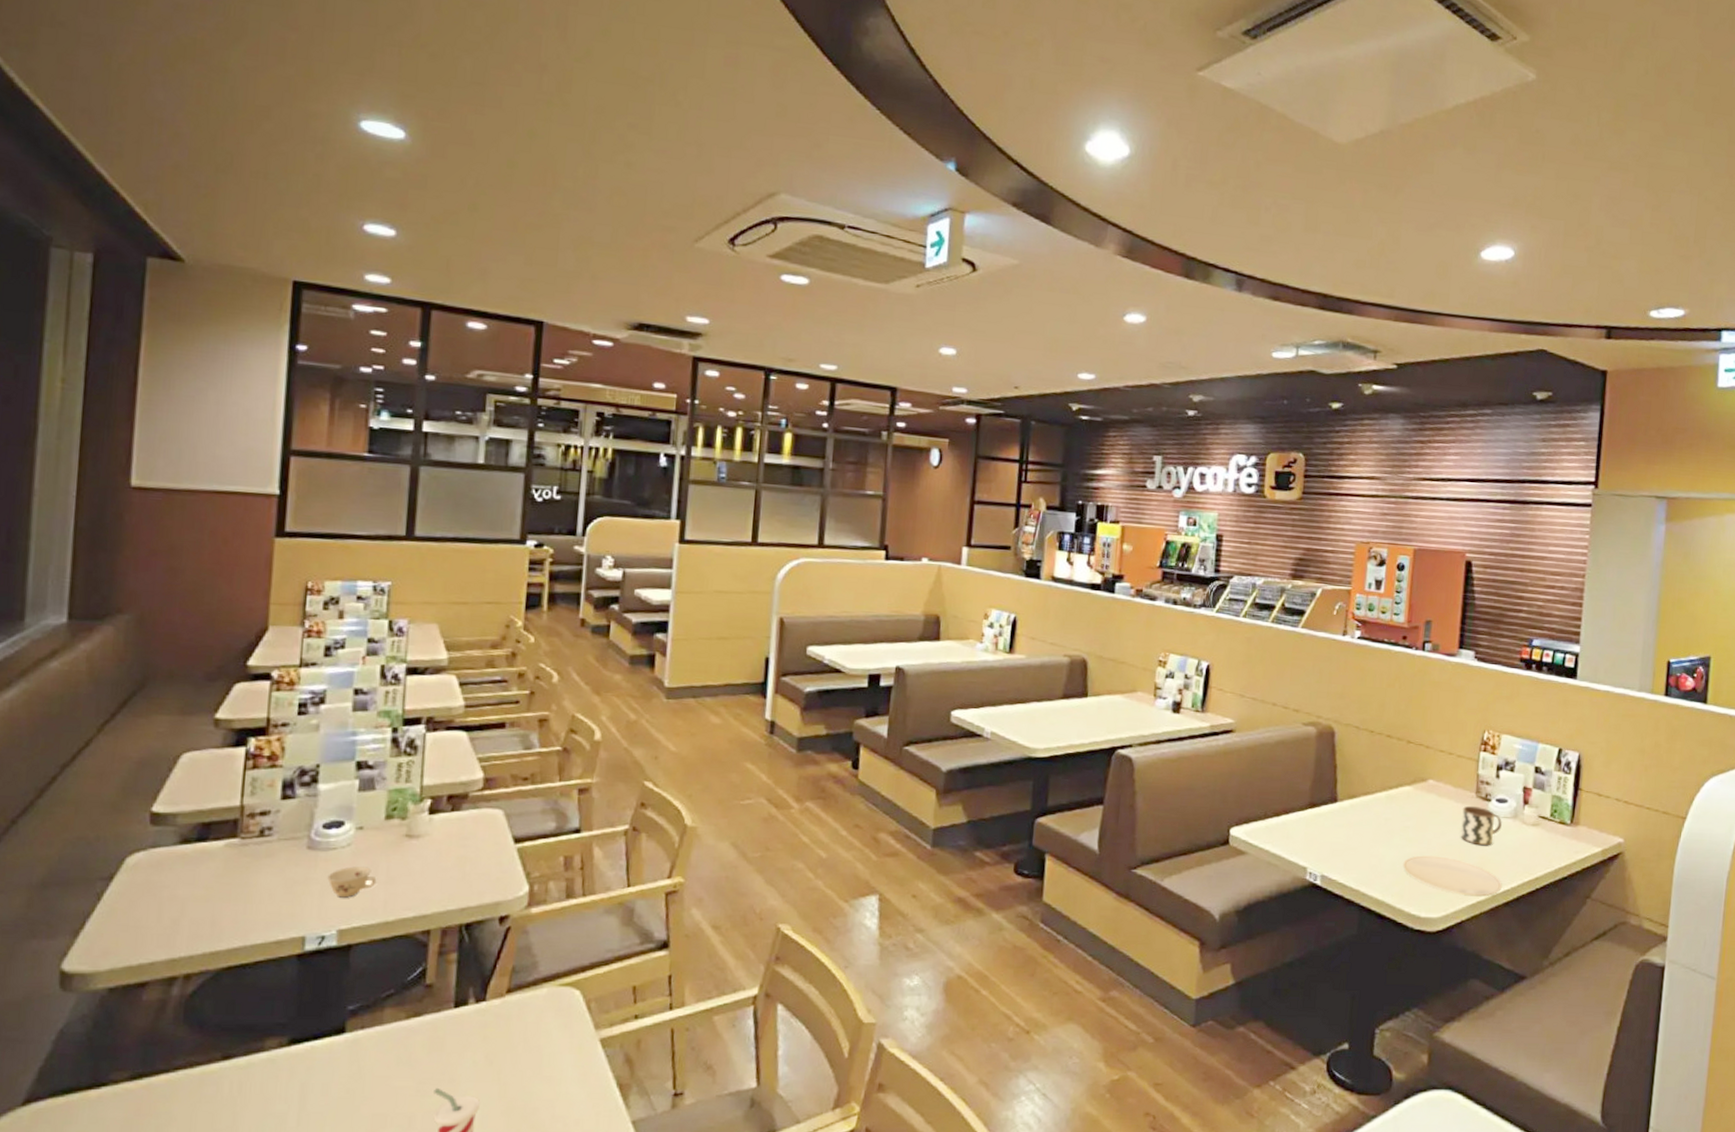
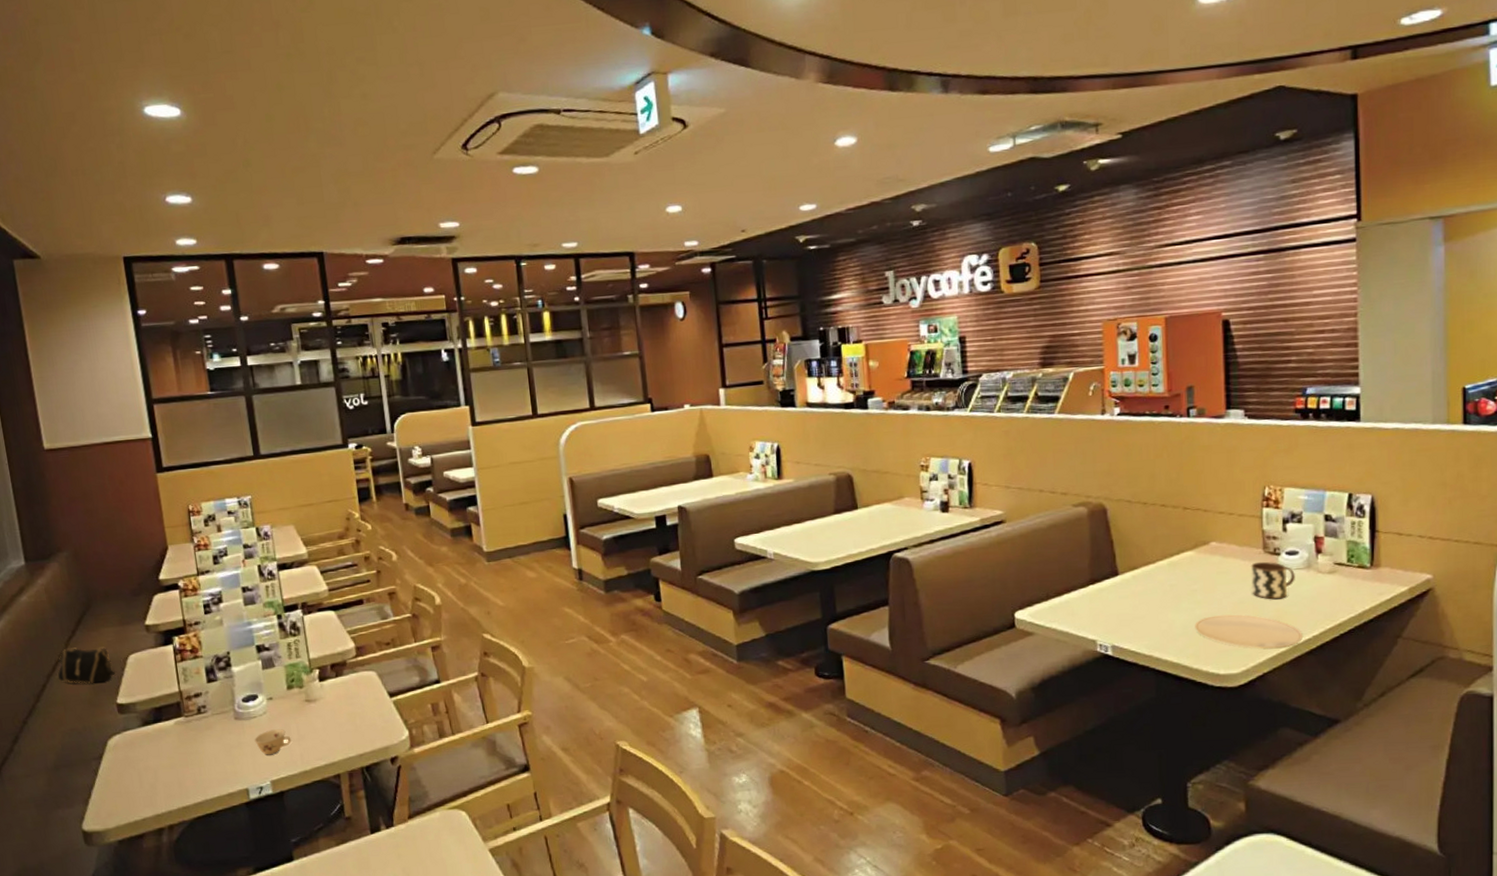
handbag: none [76,734,158,784] -> present [57,647,115,685]

